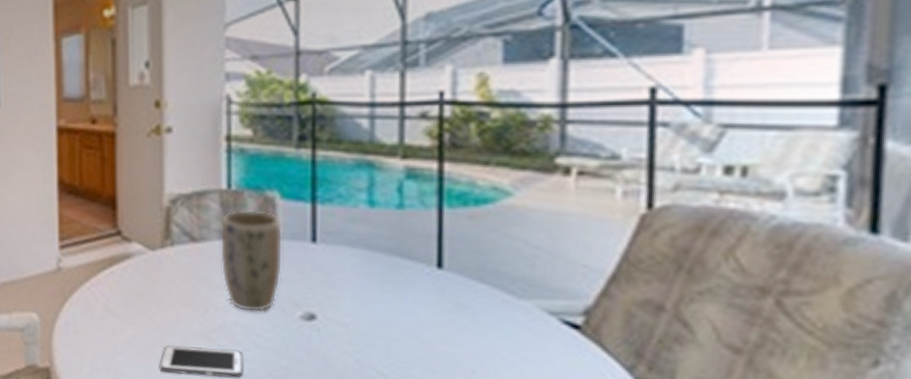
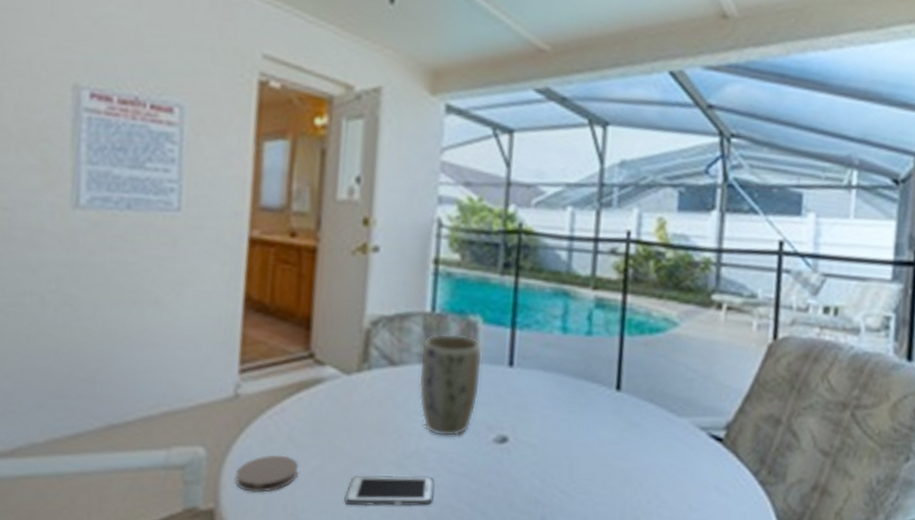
coaster: none [65,323,116,356] -> present [236,455,298,493]

